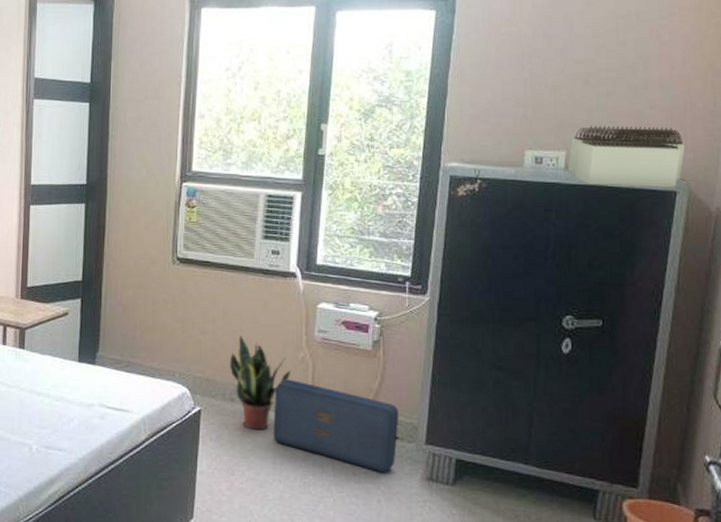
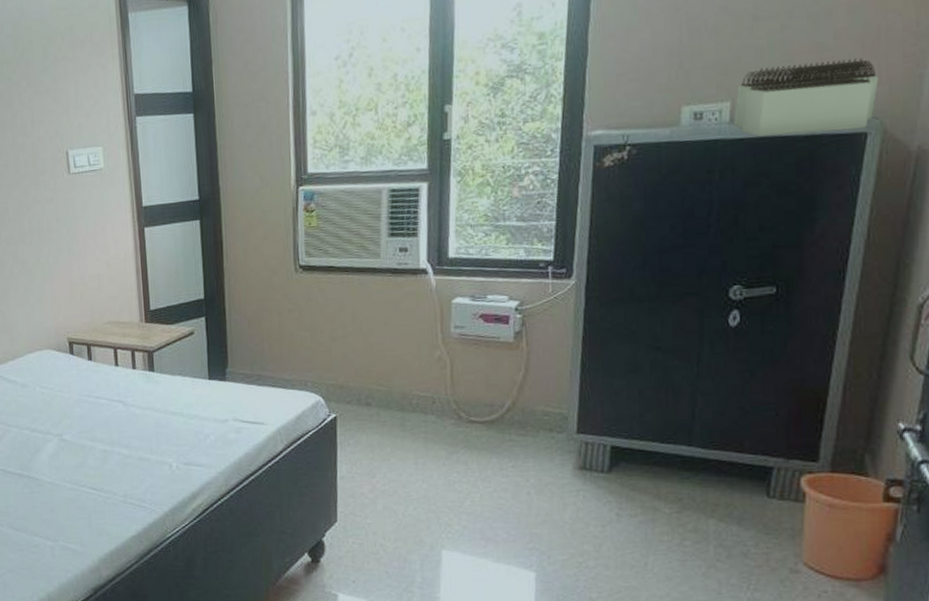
potted plant: present [229,335,290,431] -> none [362,338,427,433]
suitcase: present [273,379,400,473] -> none [412,378,548,466]

